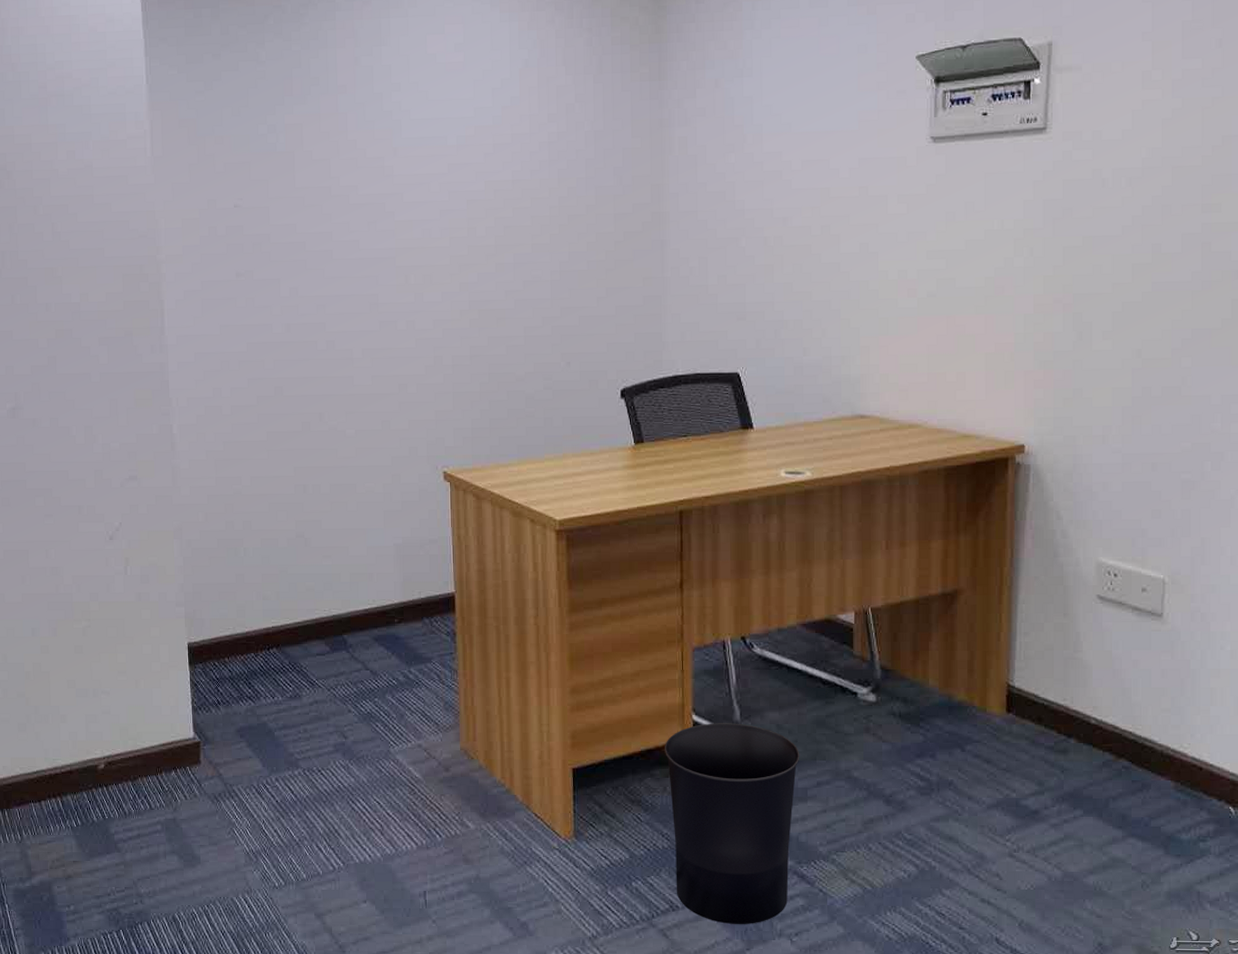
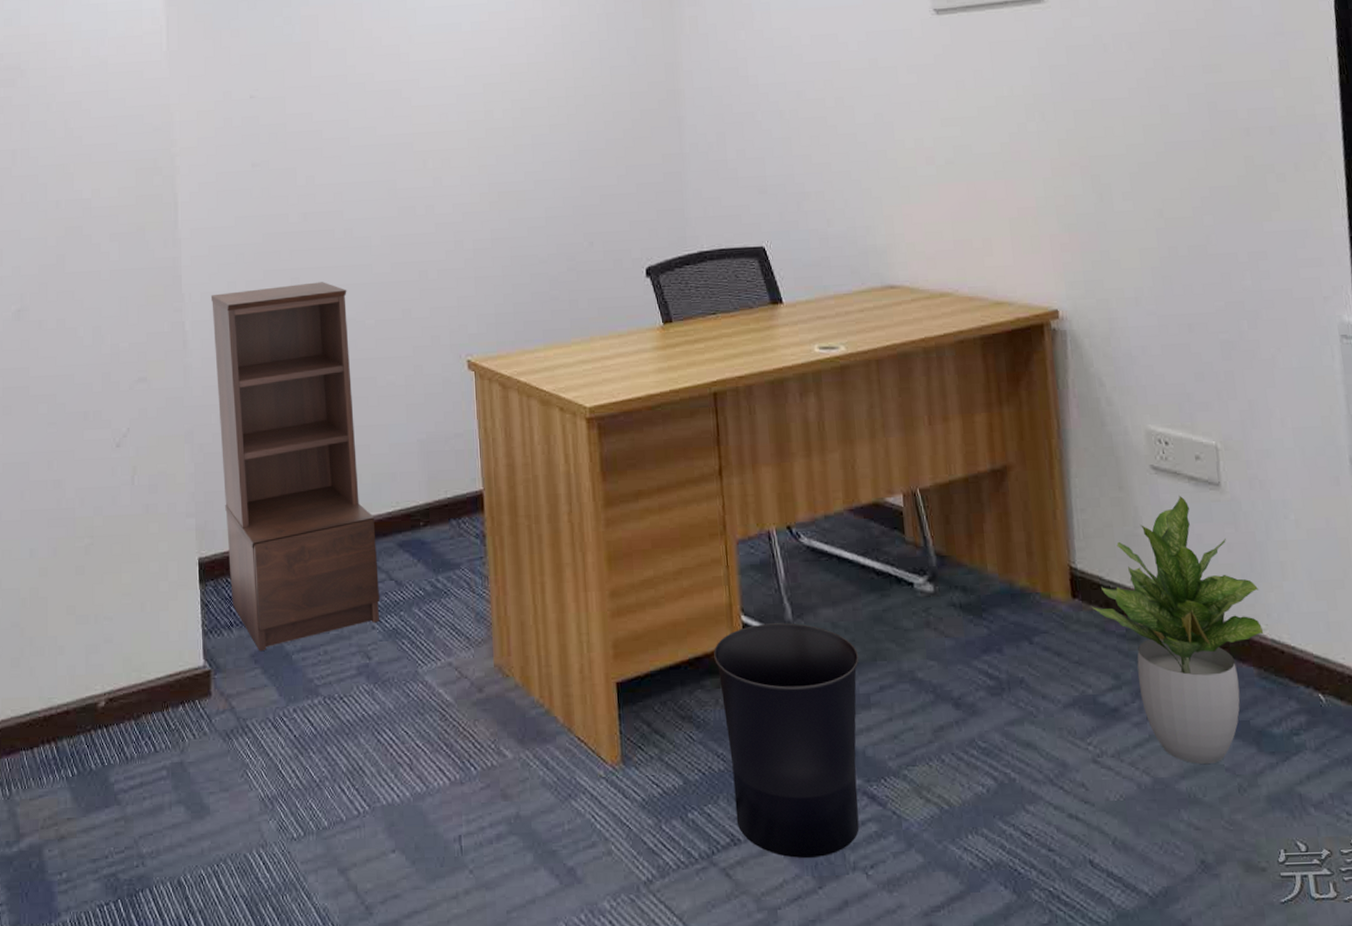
bookshelf: none [197,391,356,728] -> present [210,282,380,652]
potted plant: none [1023,623,1187,862] -> present [1090,495,1264,764]

